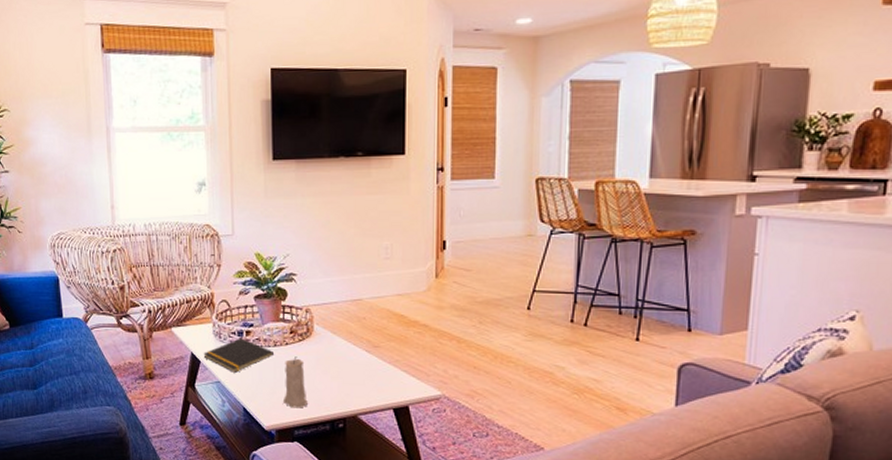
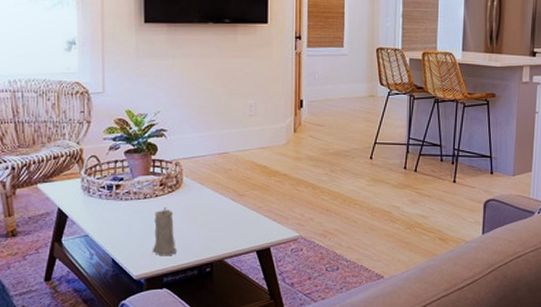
notepad: present [203,338,275,373] -> none [71,192,145,226]

